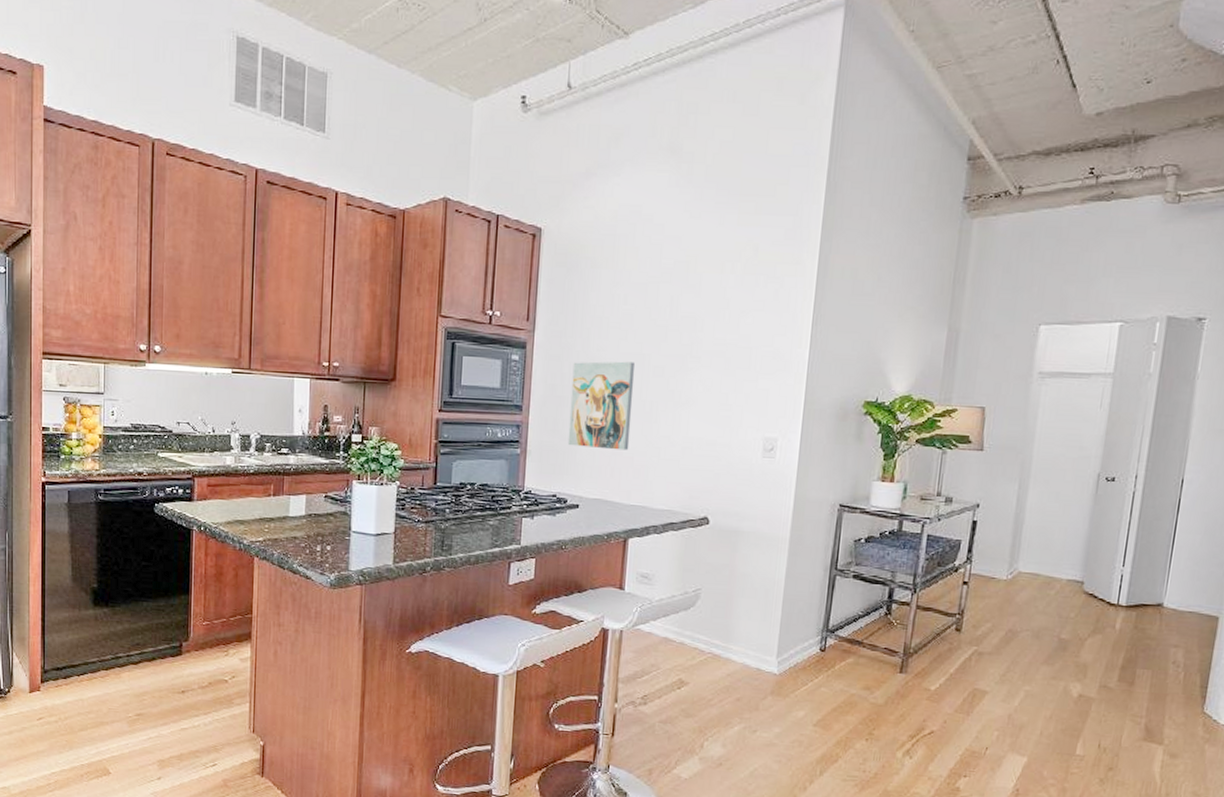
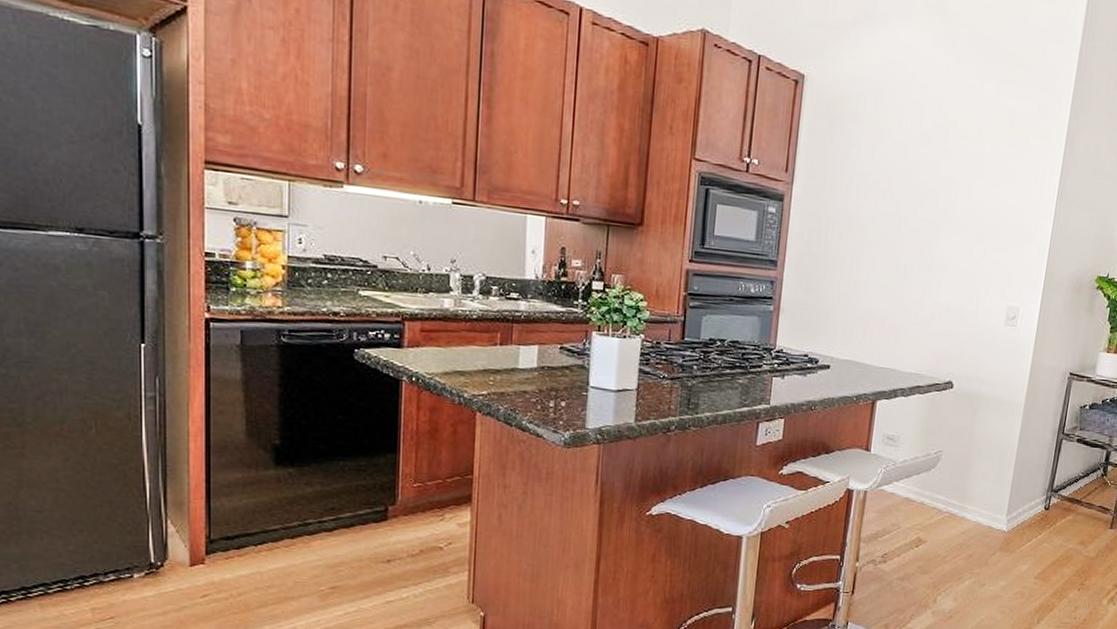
wall art: present [567,361,635,451] -> none [821,219,891,313]

